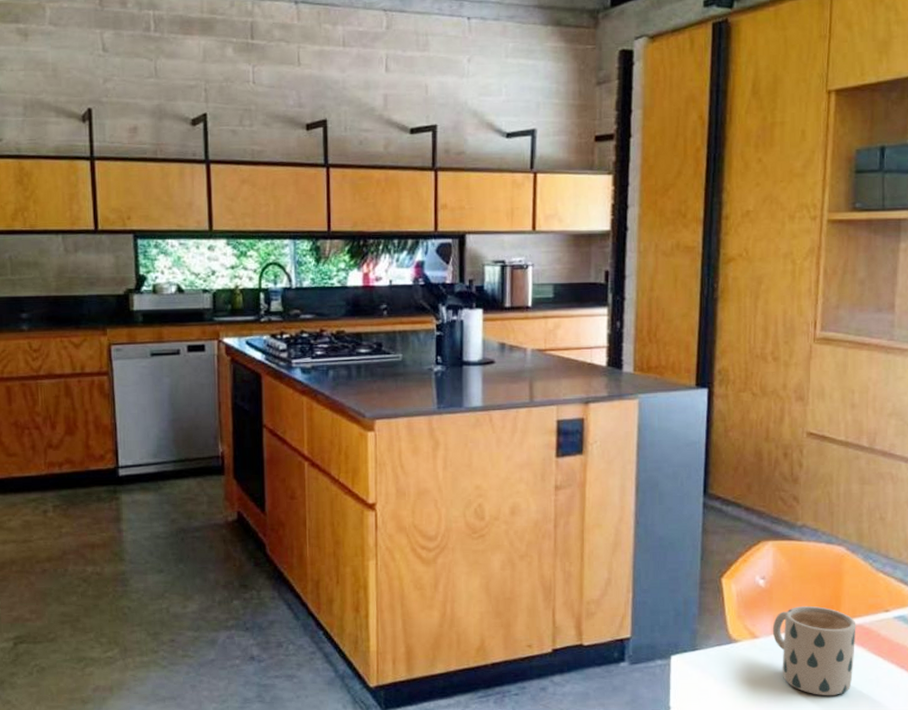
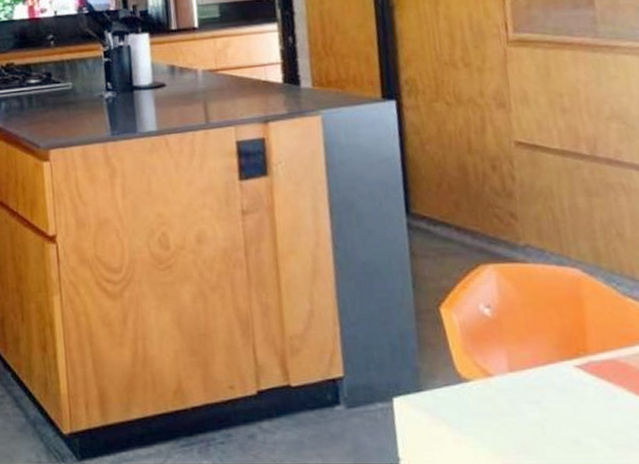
mug: present [772,605,856,696] -> none [507,337,616,446]

